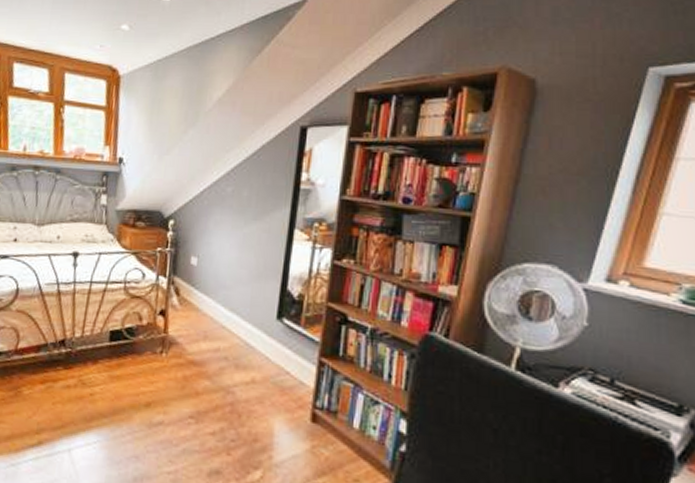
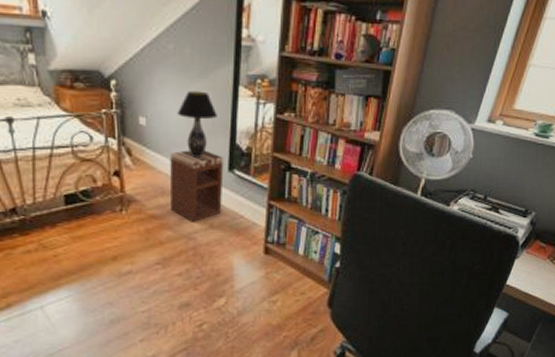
nightstand: none [212,293,273,374] -> present [170,150,223,222]
table lamp: none [229,232,270,302] -> present [177,90,217,157]

